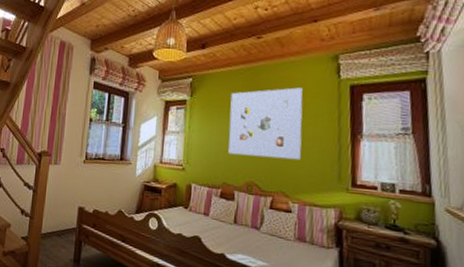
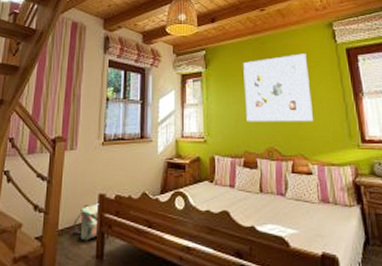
backpack: none [54,215,78,246] -> present [73,204,99,241]

